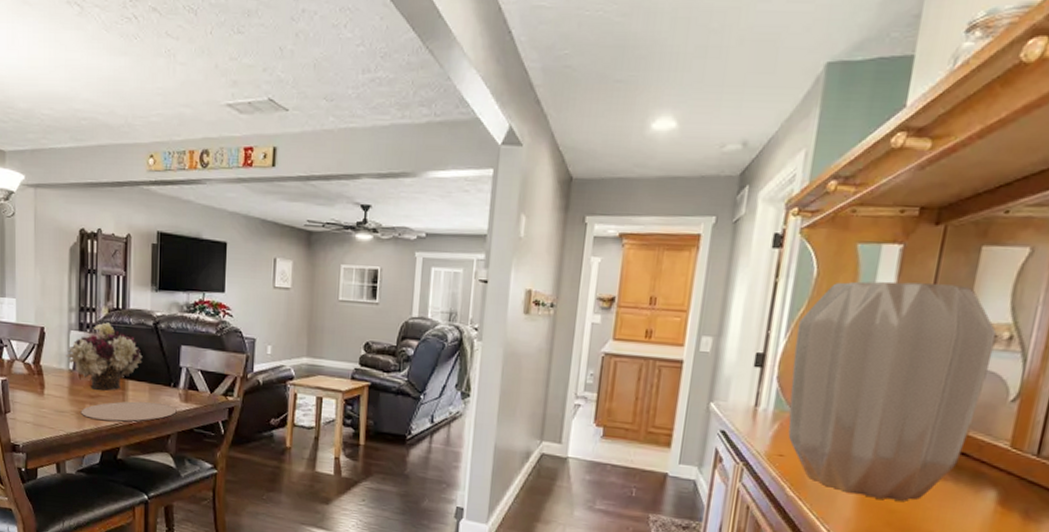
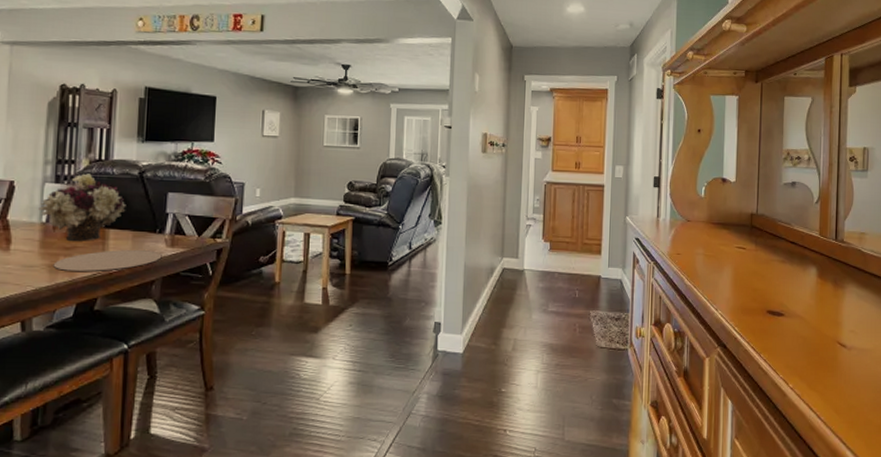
vase: present [788,281,997,501] -> none [679,122,801,281]

